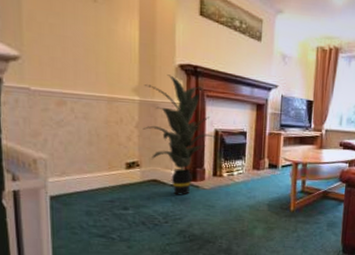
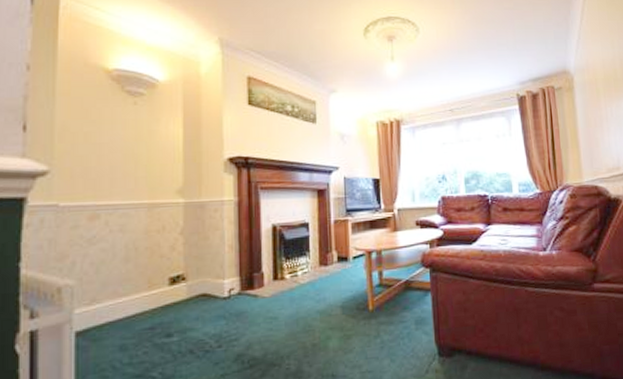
indoor plant: present [142,74,219,196] -> none [188,170,277,310]

